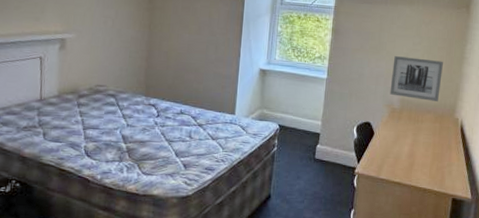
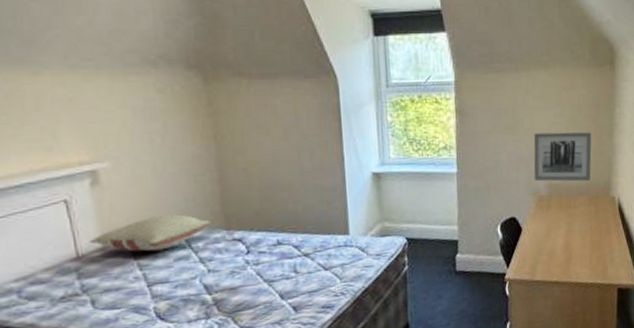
pillow: none [50,78,135,104] -> present [89,214,210,252]

